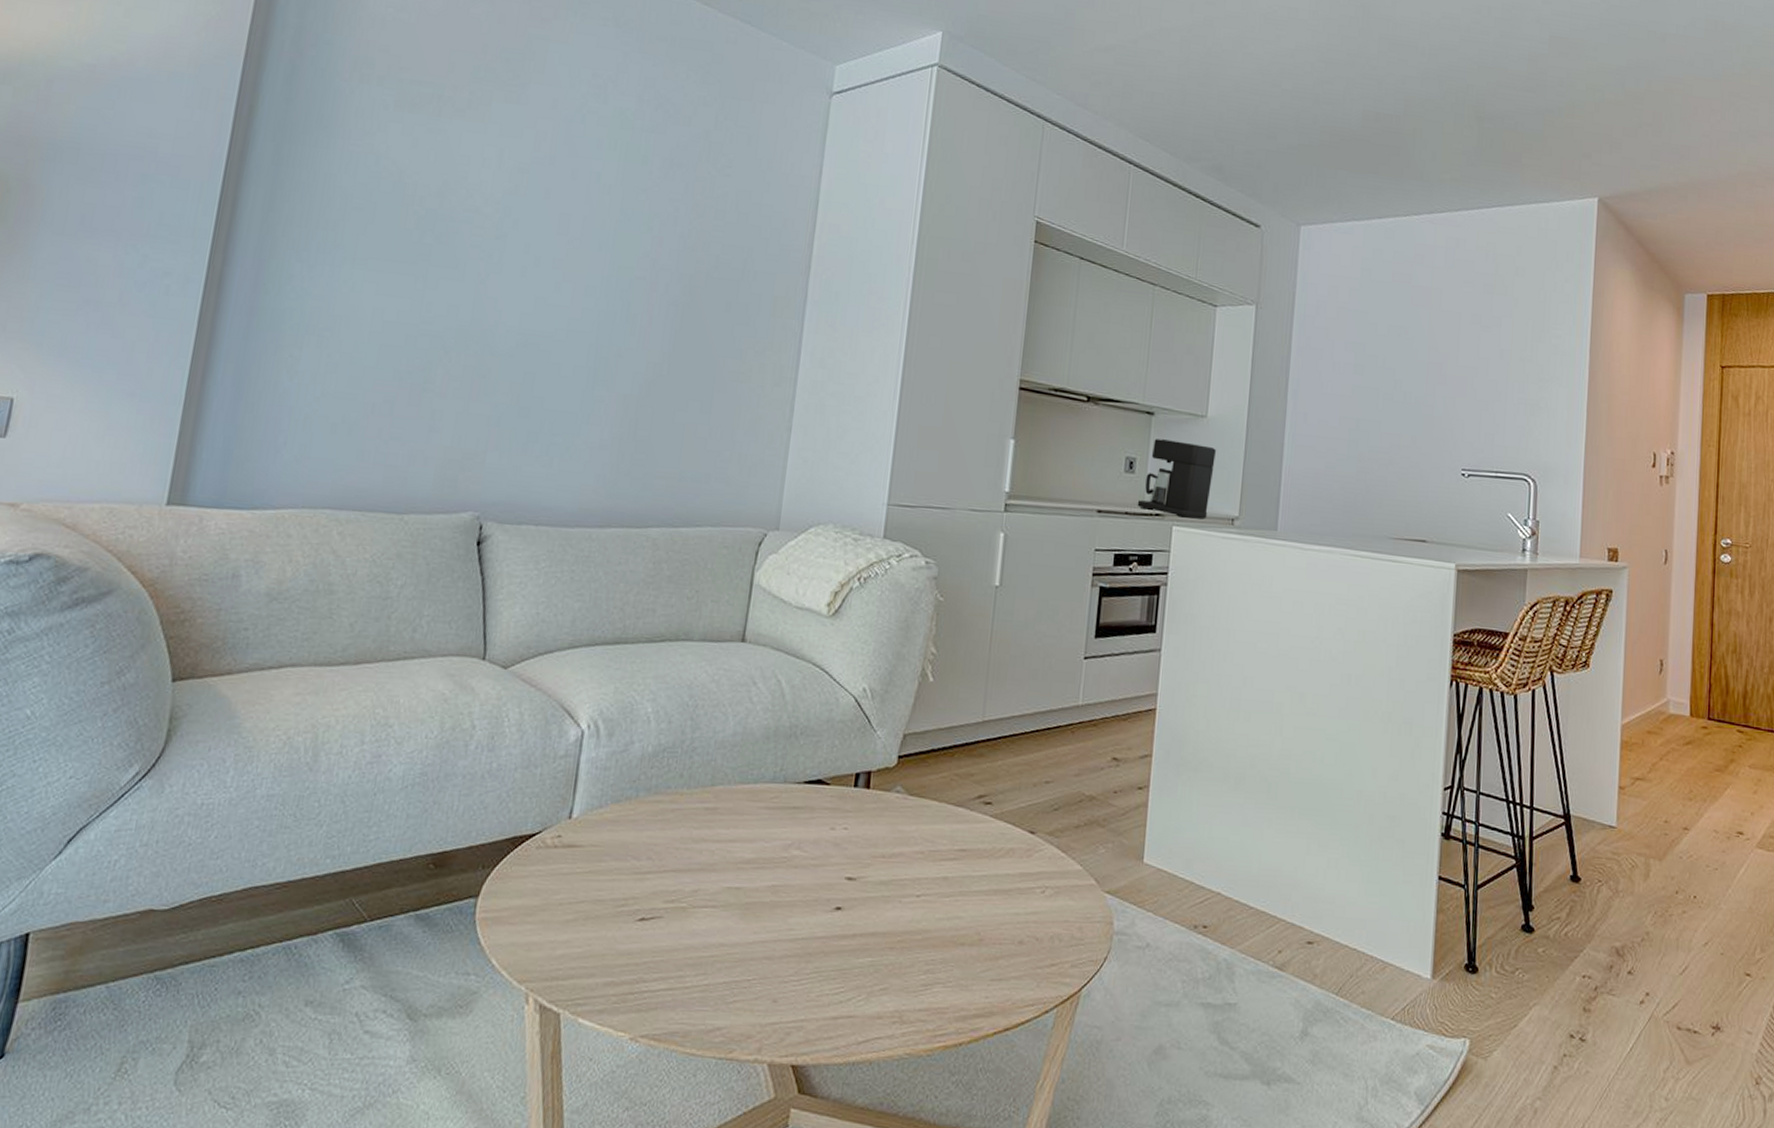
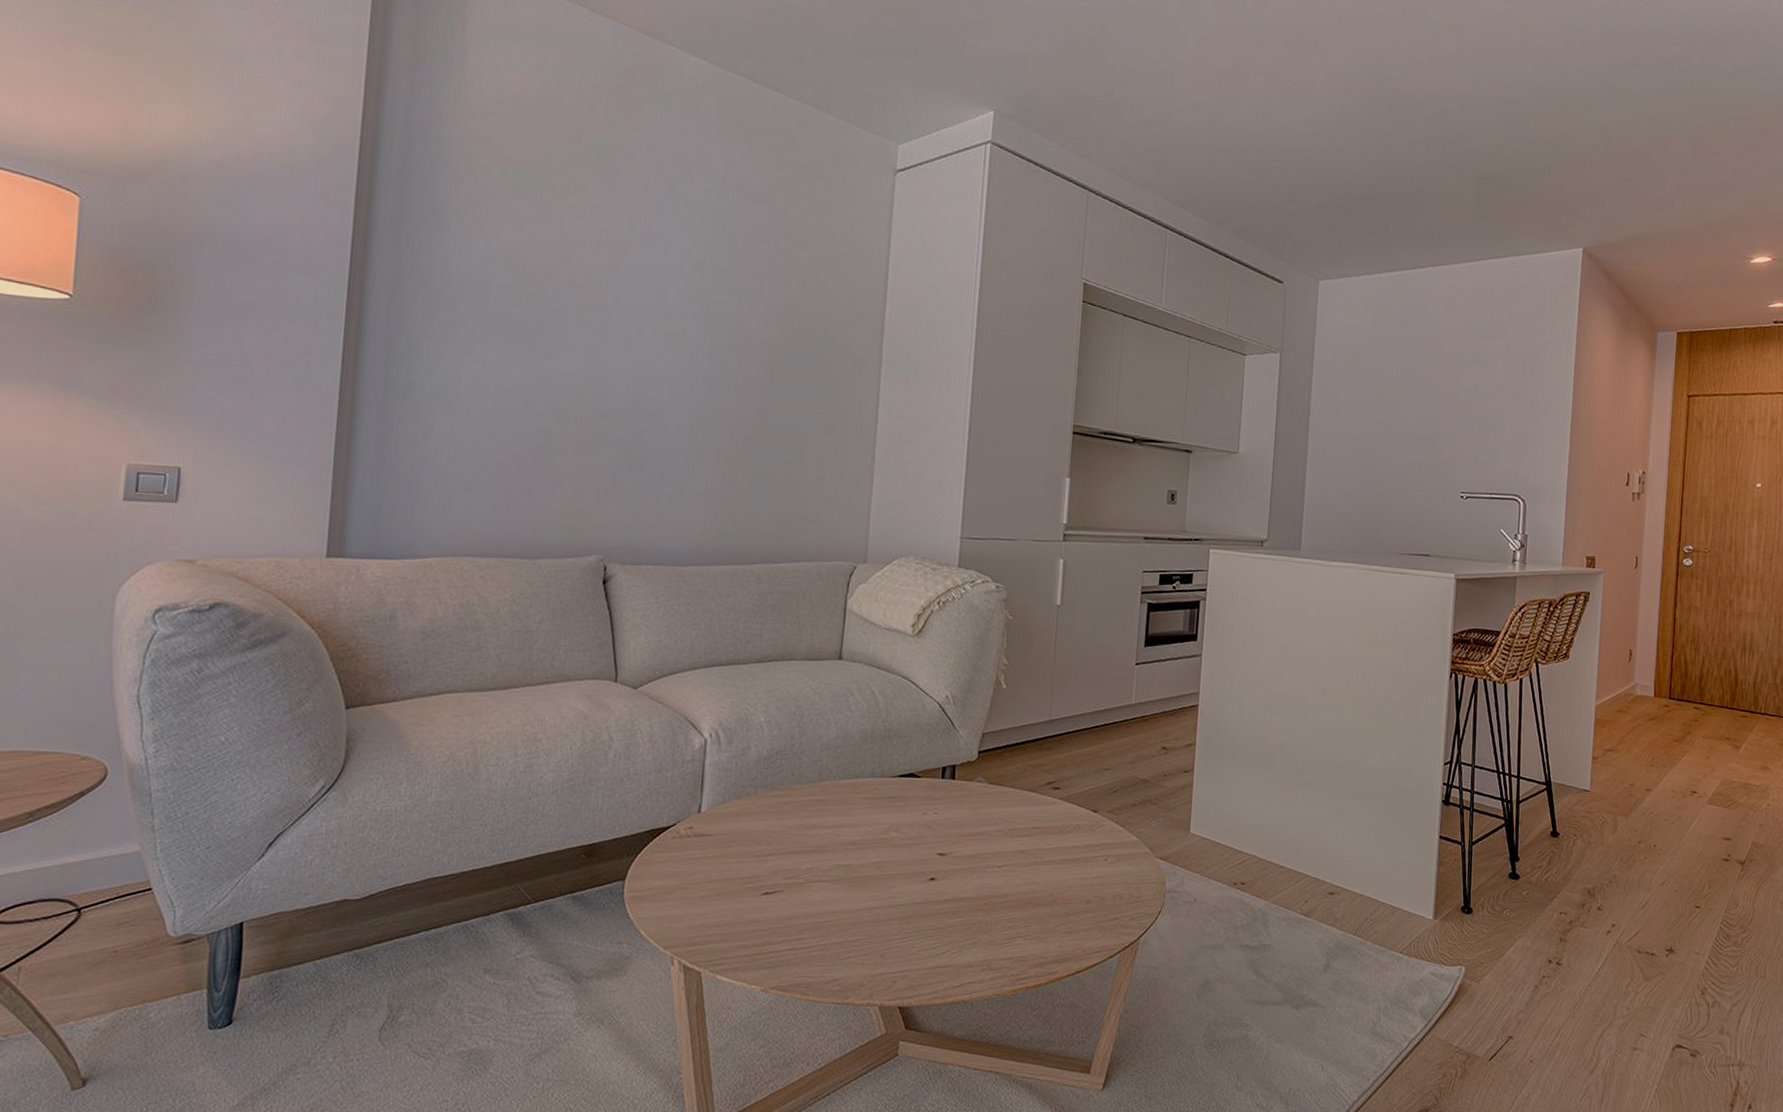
coffee maker: present [1137,439,1216,519] -> none [1178,473,1247,542]

